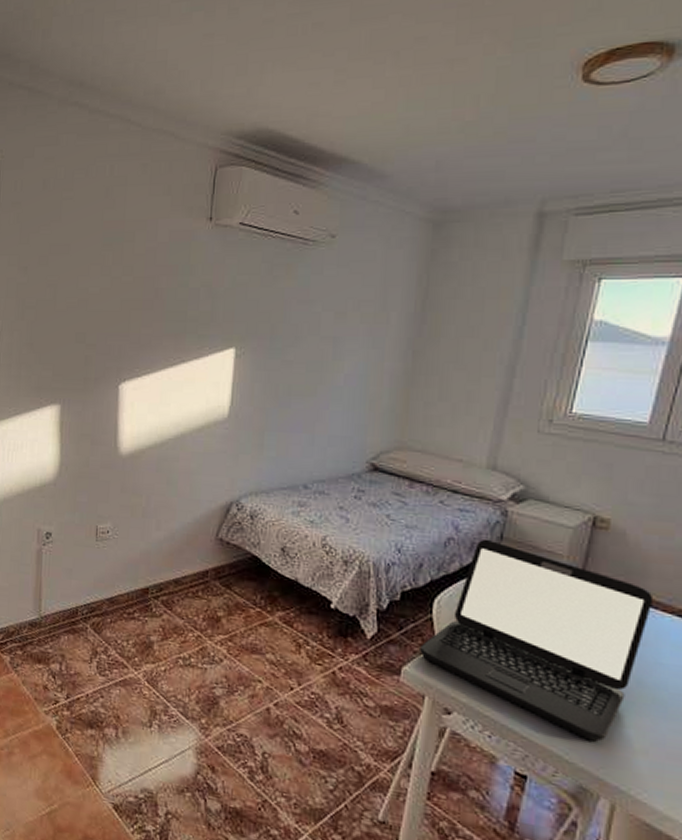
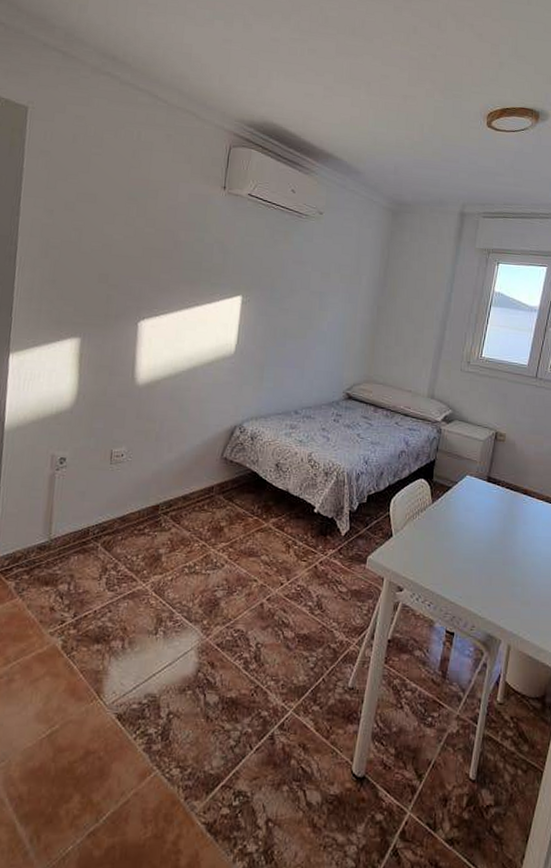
laptop: present [420,538,654,743] -> none [380,451,532,601]

